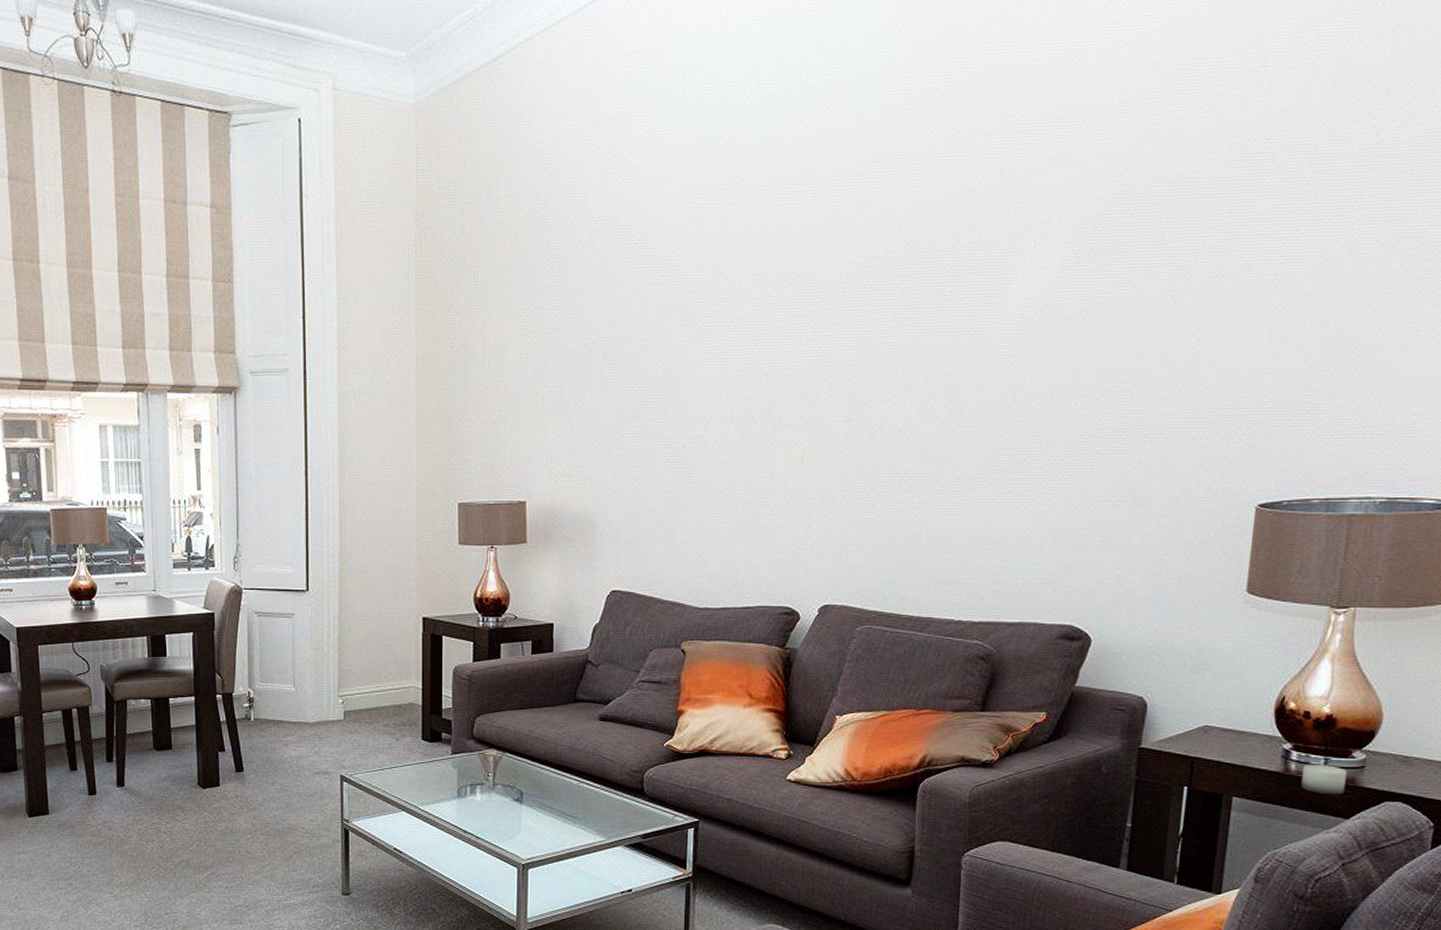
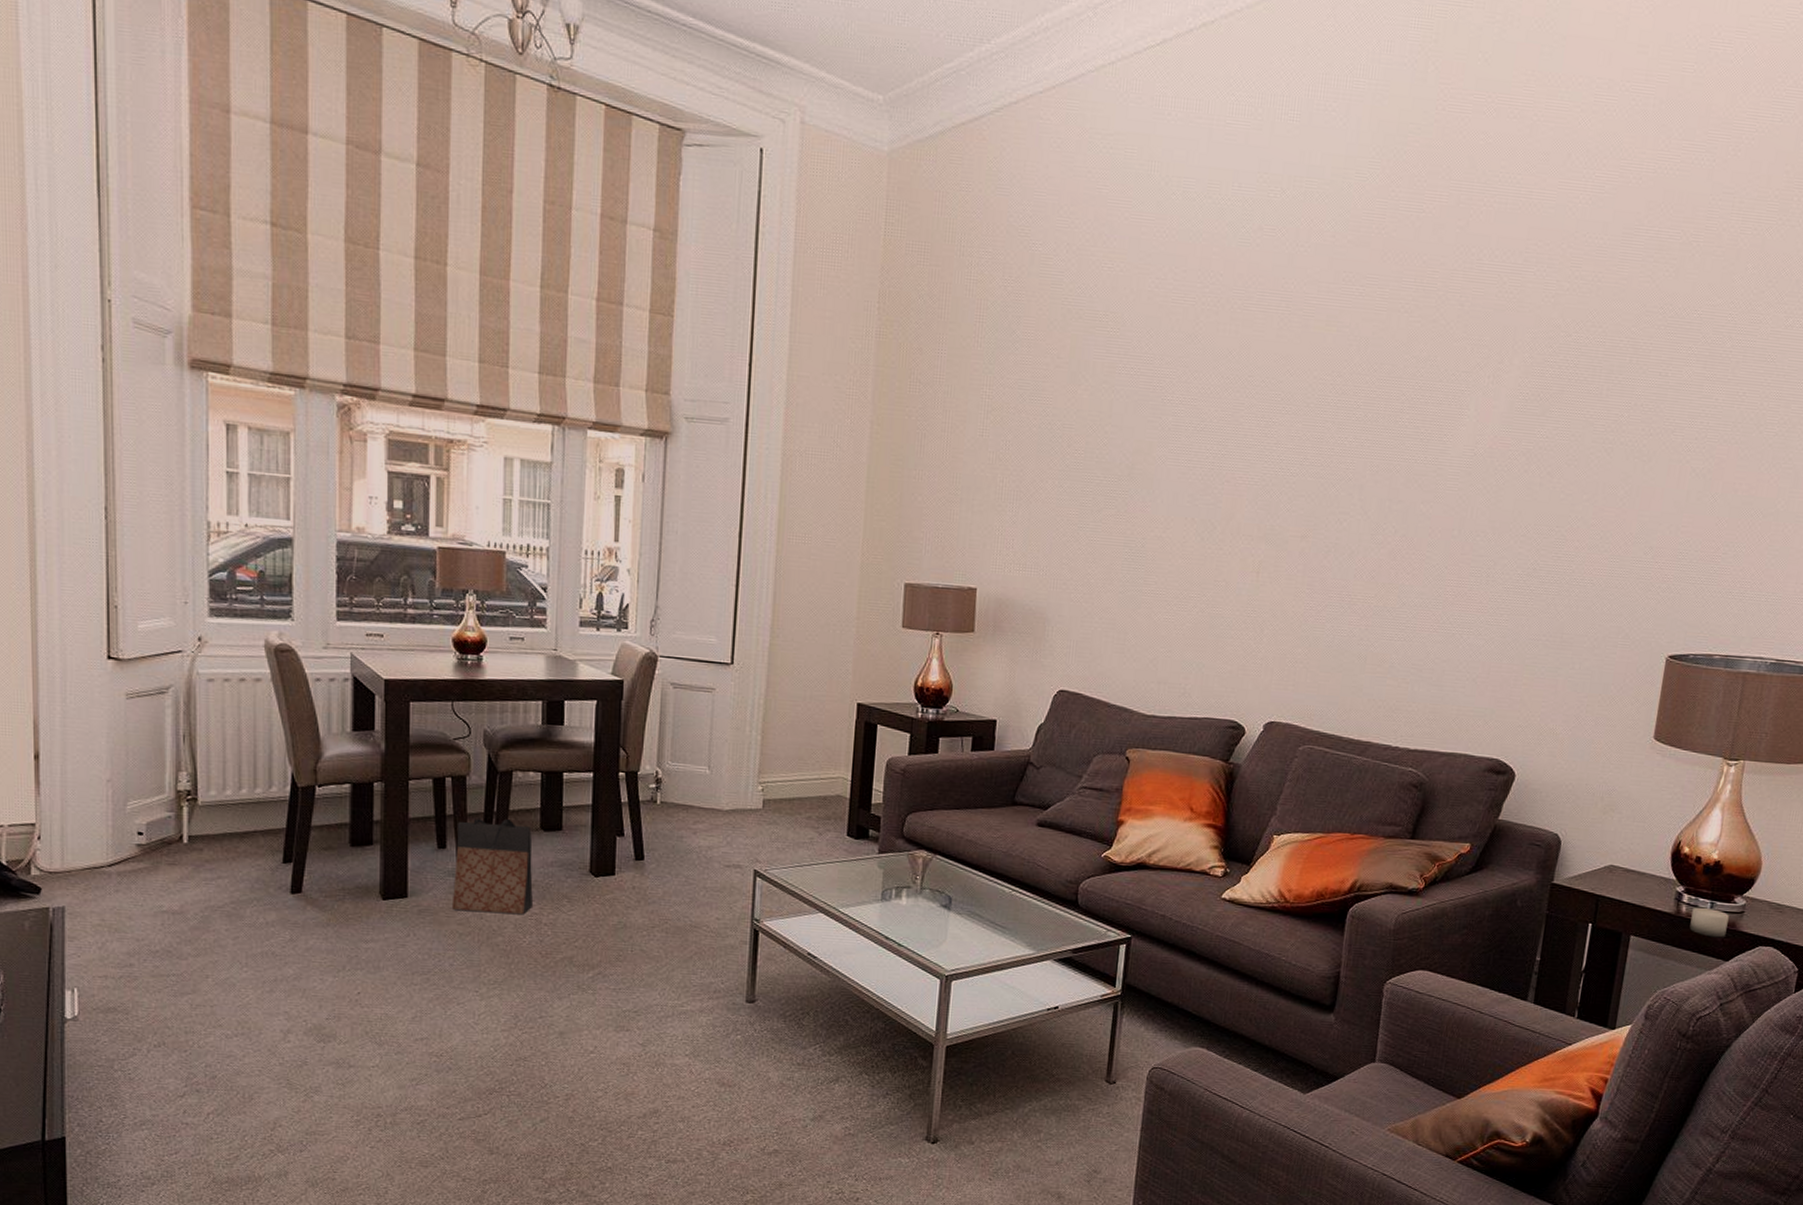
bag: none [84,741,153,825] -> present [451,818,534,915]

